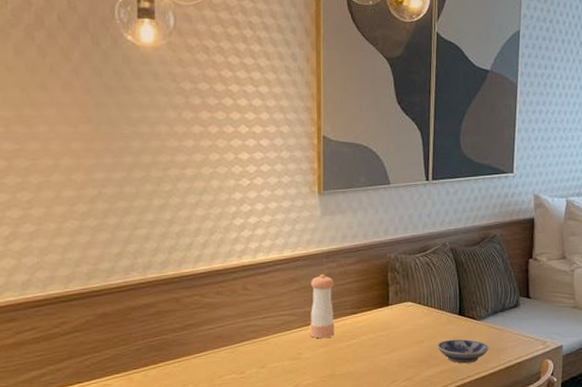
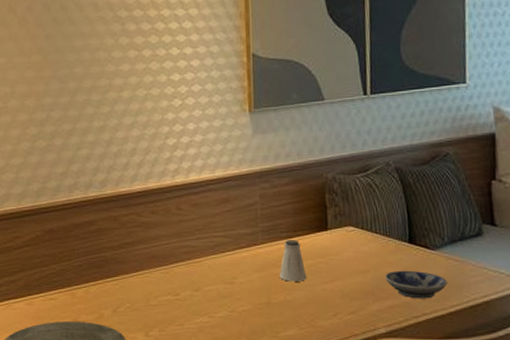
pepper shaker: present [310,275,334,339] -> none [244,195,270,263]
saltshaker: none [342,316,369,355] -> present [278,240,307,282]

